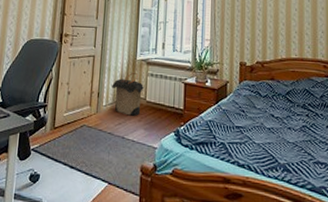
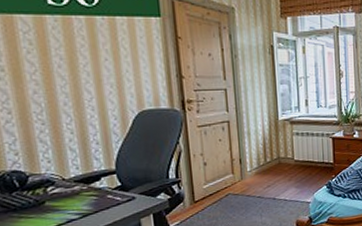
laundry hamper: present [112,72,145,116] -> none [254,133,291,177]

